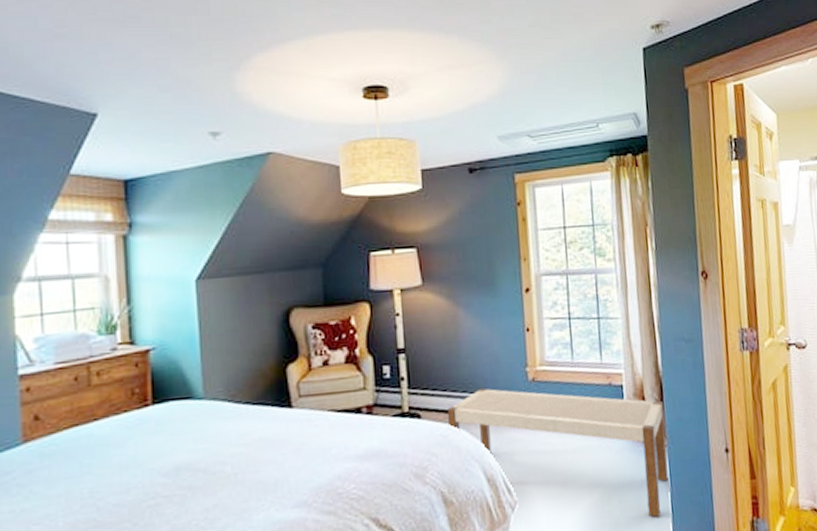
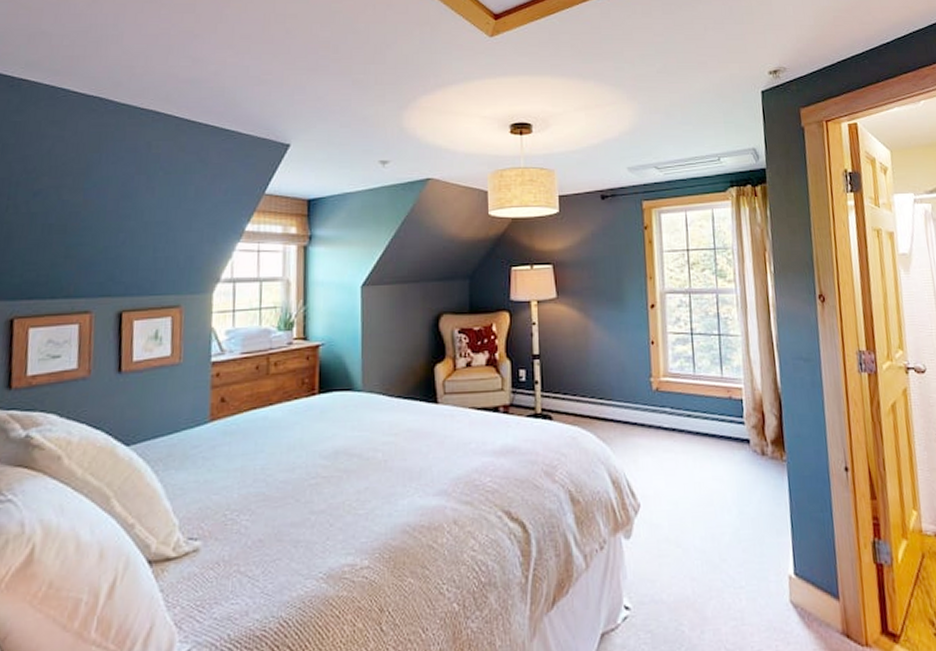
bench: present [447,388,669,518] -> none [576,394,788,532]

